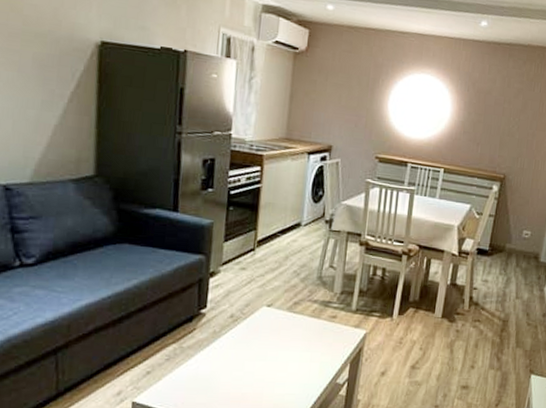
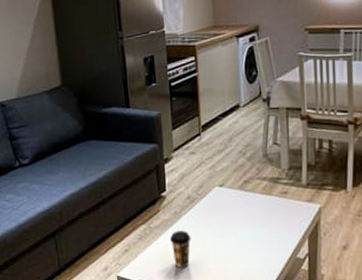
coffee cup: none [202,352,228,393] -> present [169,231,191,269]

